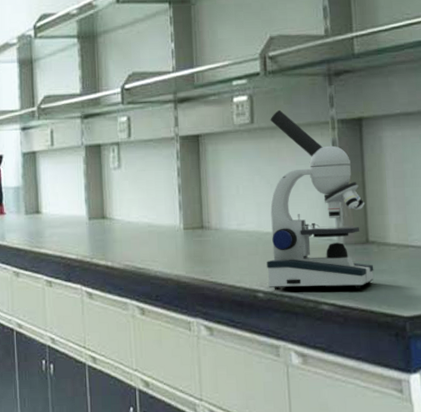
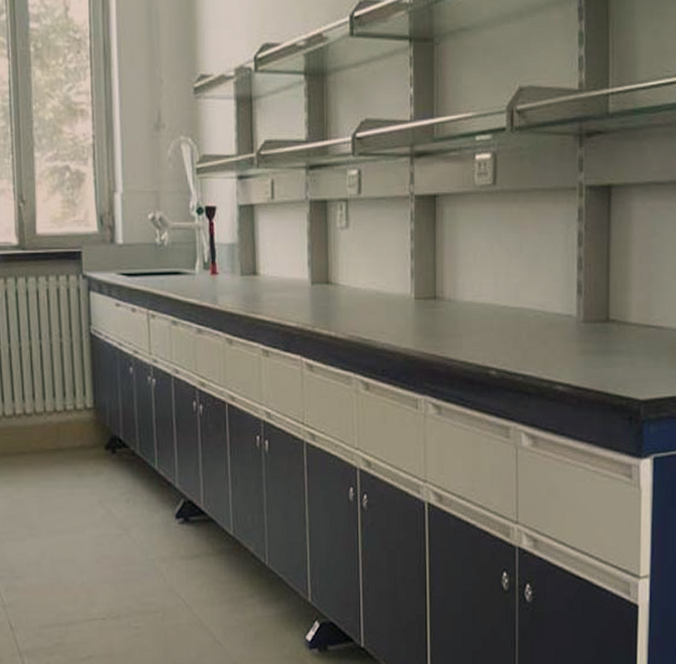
microscope: present [267,110,374,291] -> none [501,172,612,370]

